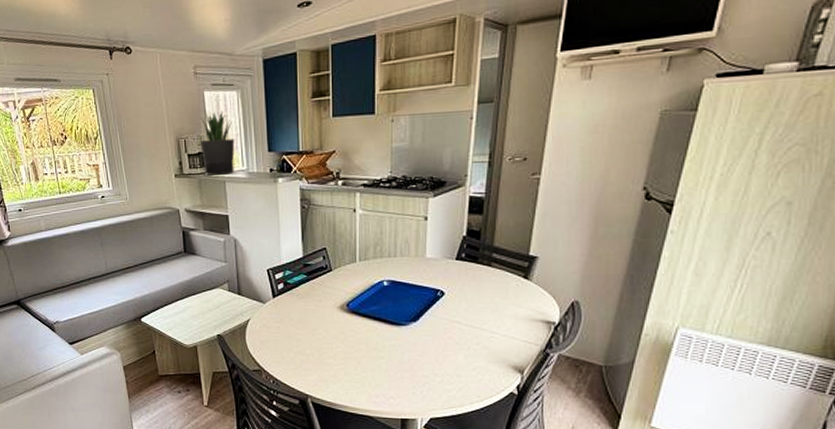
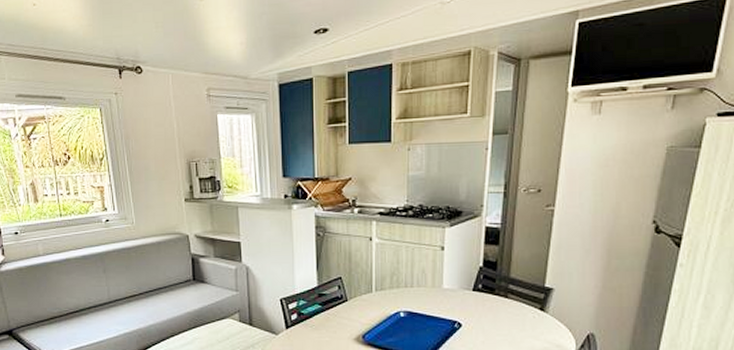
planter: present [200,110,235,175] -> none [212,133,248,200]

